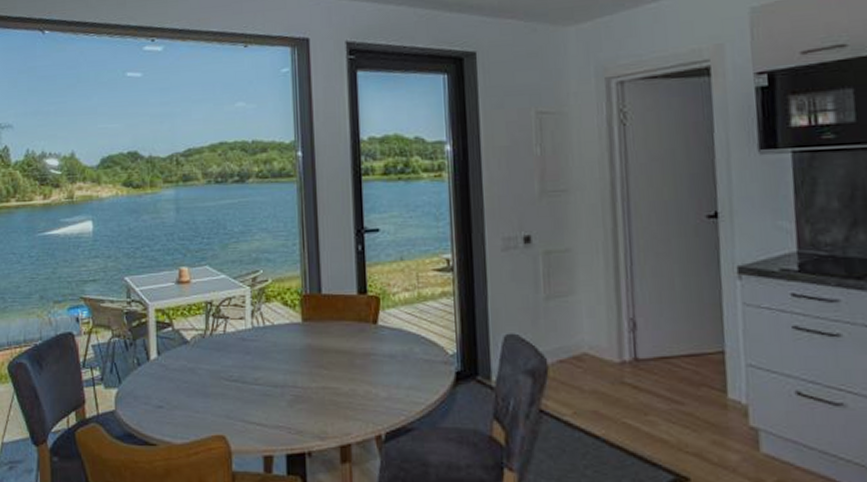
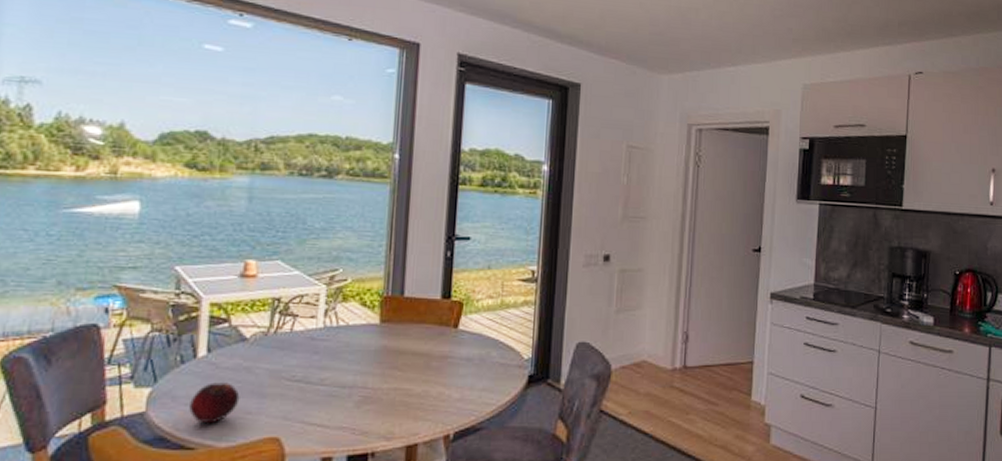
fruit: none [148,383,188,422] -> present [189,382,240,424]

